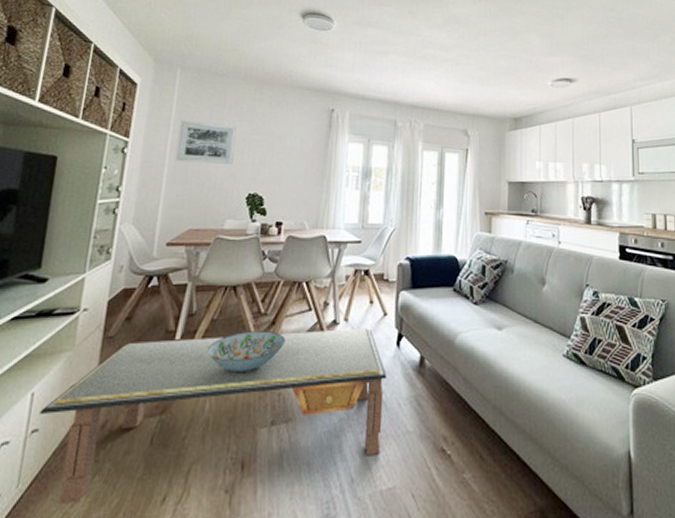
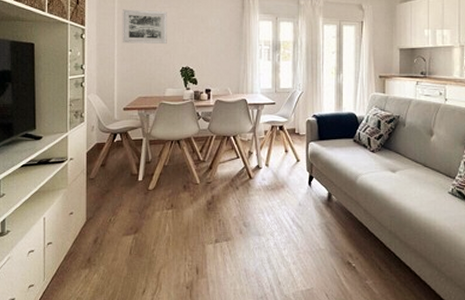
coffee table: present [39,328,388,505] -> none [51,171,303,293]
decorative bowl: present [207,331,286,371] -> none [163,174,221,204]

